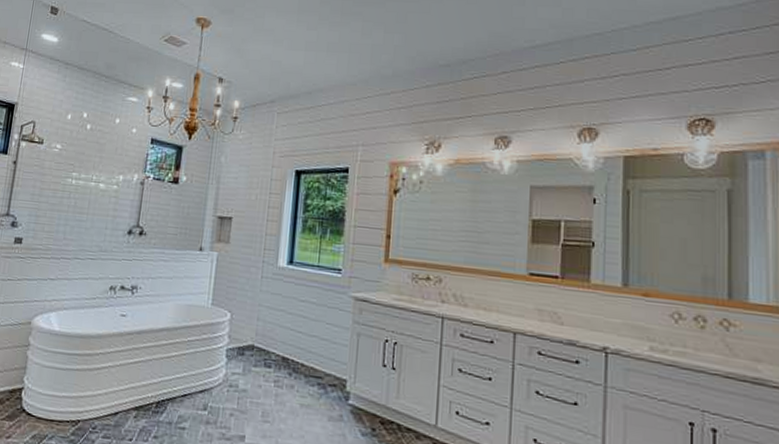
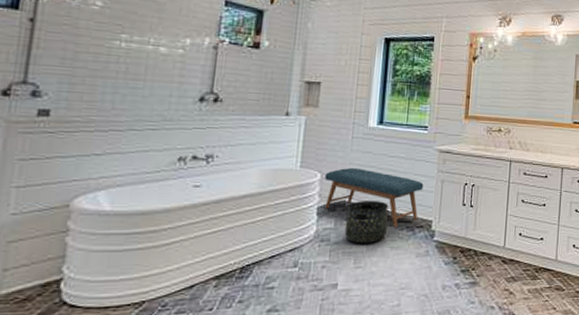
bench: none [234,309,337,383] -> present [325,168,424,228]
basket: none [252,347,298,397] -> present [344,200,389,244]

